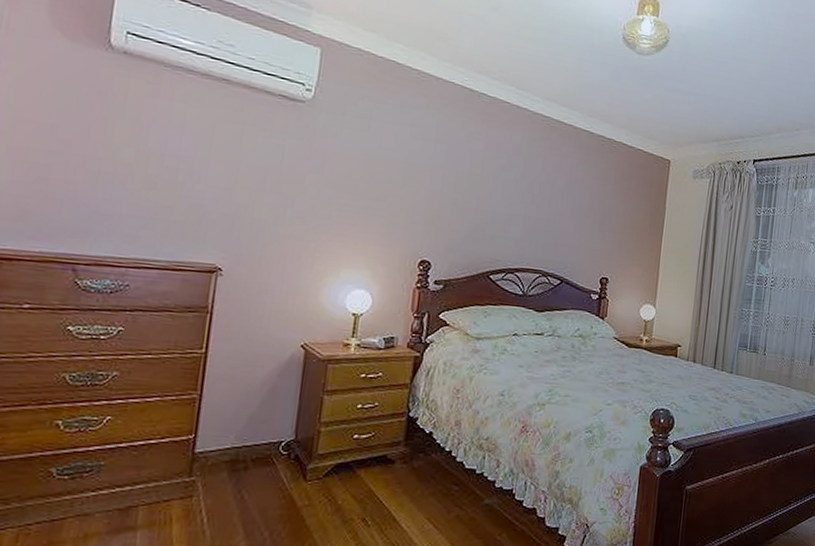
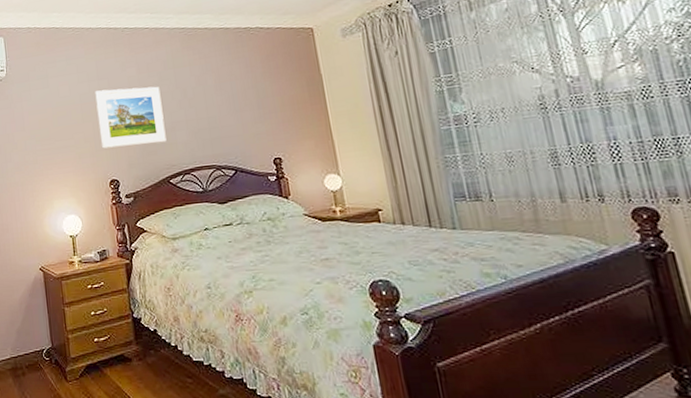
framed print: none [419,154,505,234] -> present [95,86,167,149]

